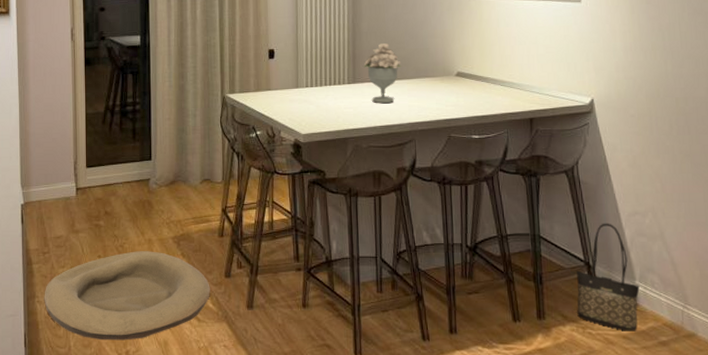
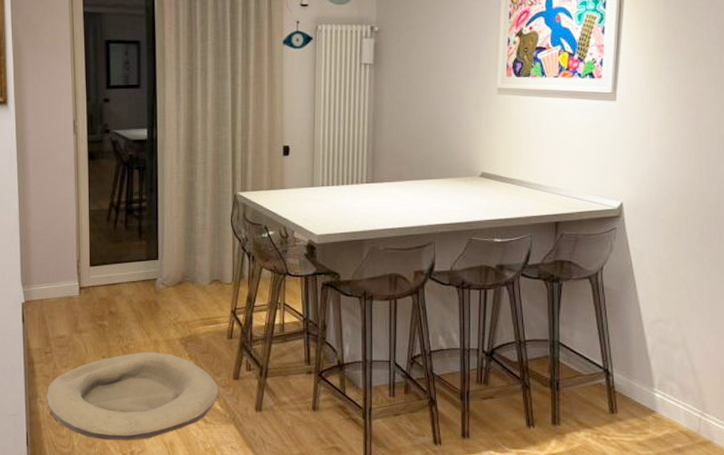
bouquet: present [362,43,401,104] -> none [382,141,423,205]
tote bag: present [577,223,640,331] -> none [593,330,658,438]

